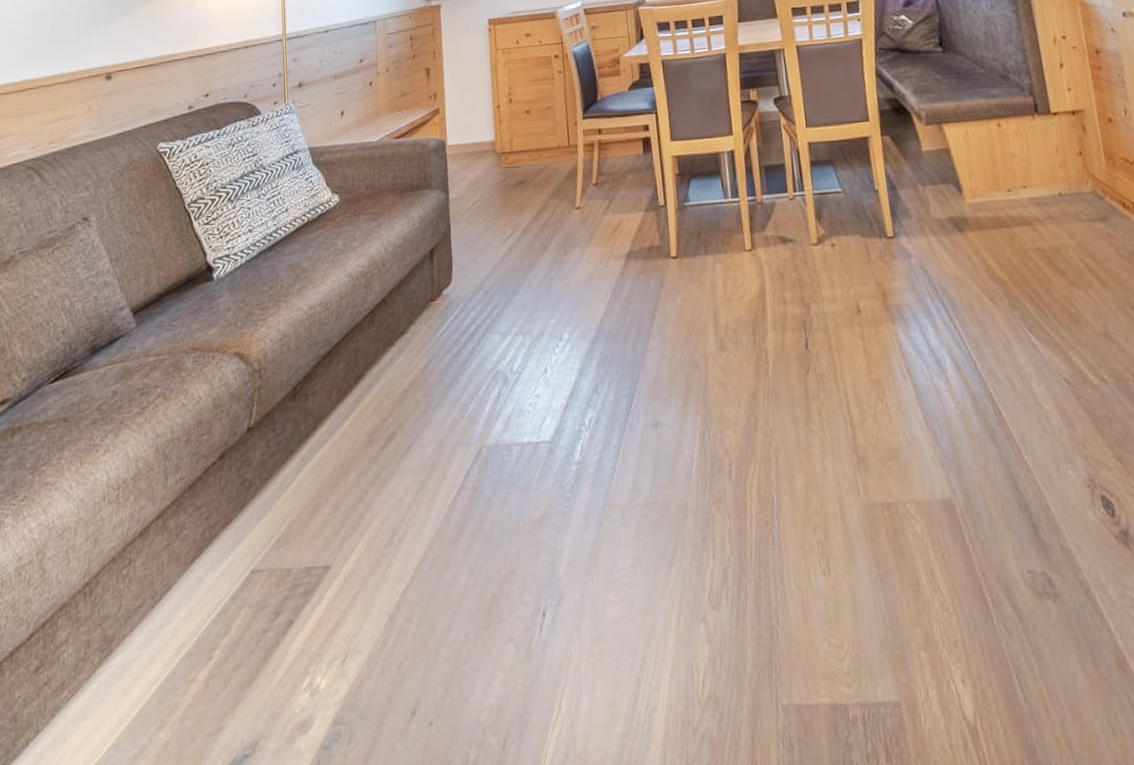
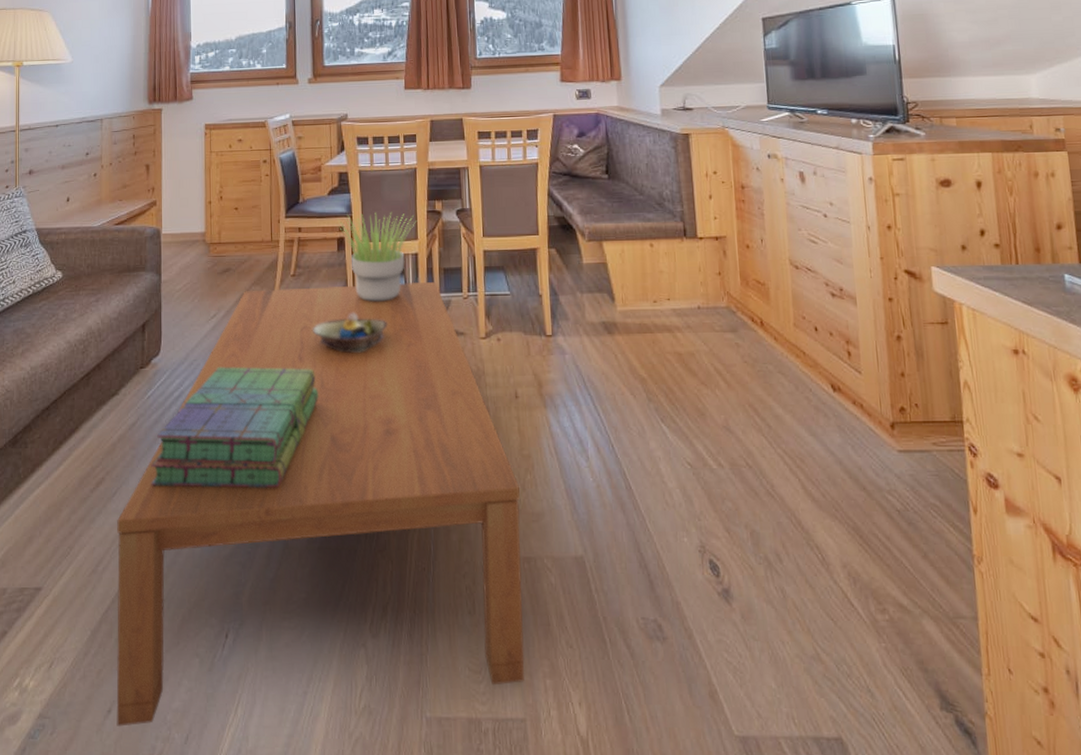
coffee table: none [412,181,895,731] -> present [116,281,525,727]
stack of books: none [447,290,633,439] -> present [151,367,319,488]
decorative bowl: none [621,222,705,271] -> present [313,312,387,353]
potted plant: none [640,104,730,209] -> present [336,211,416,302]

